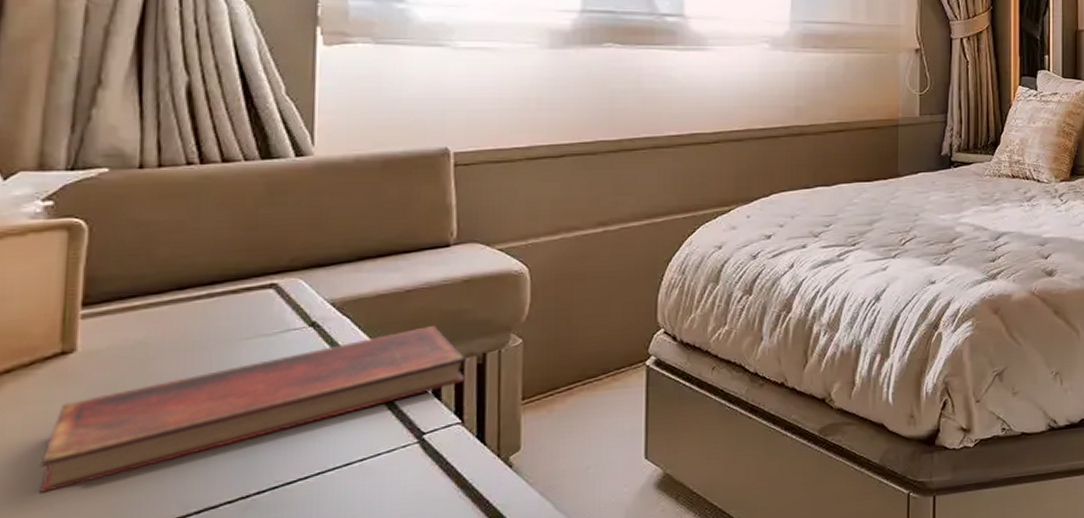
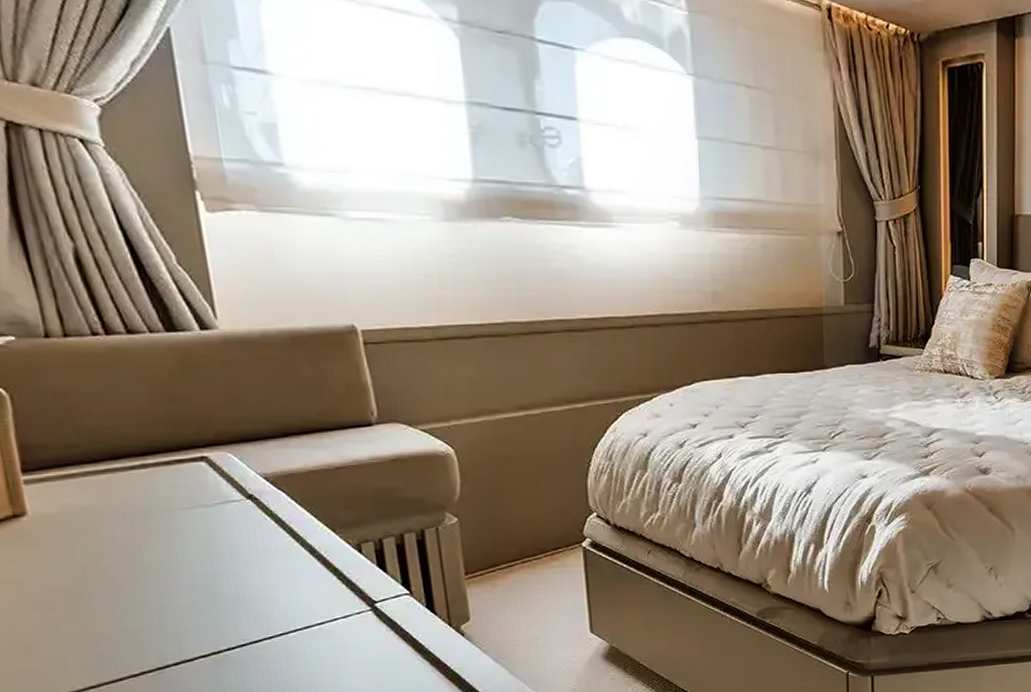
diary: present [39,325,466,493] -> none [18,501,408,642]

